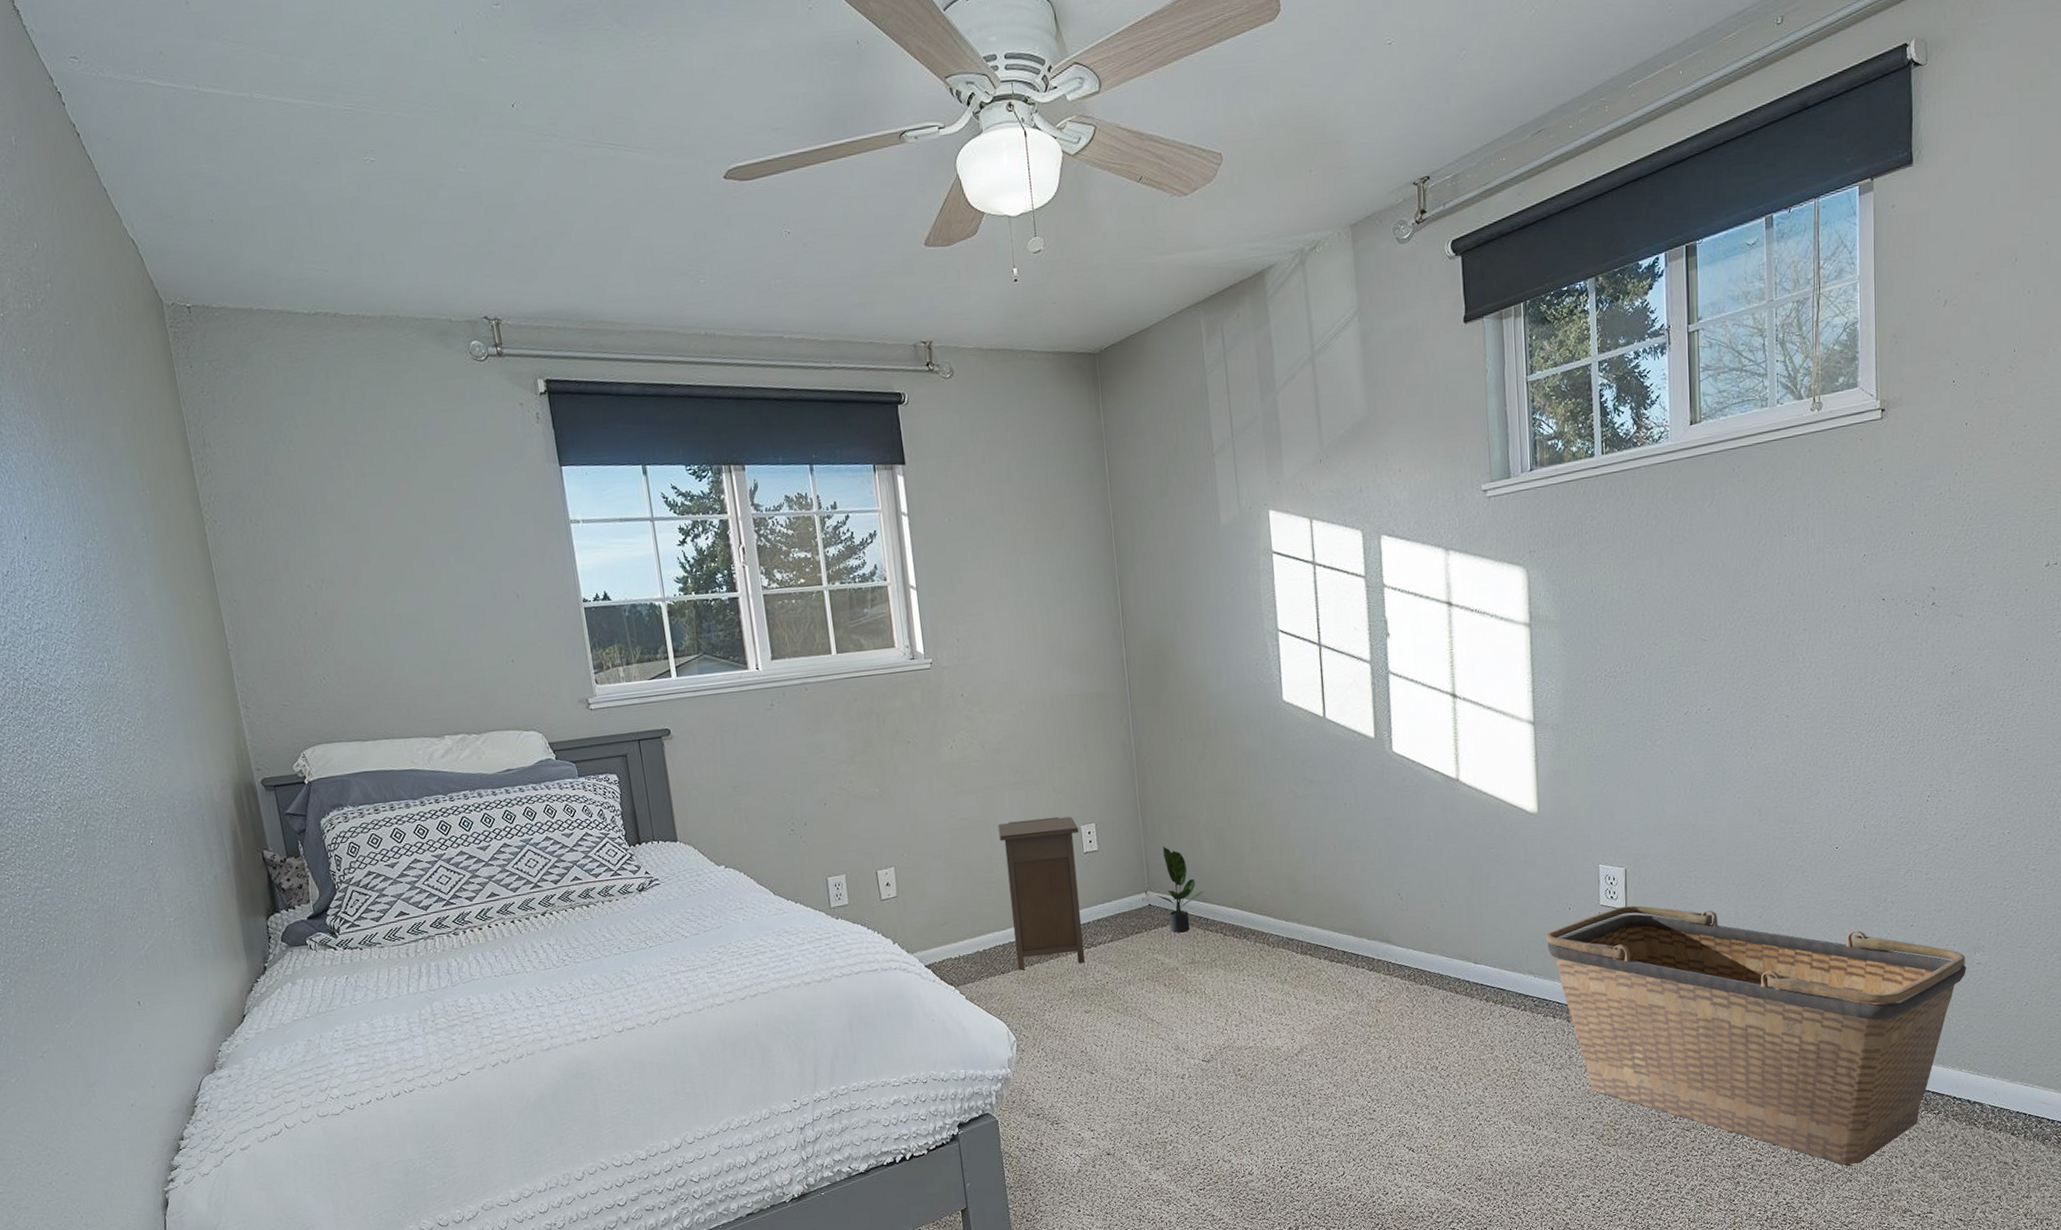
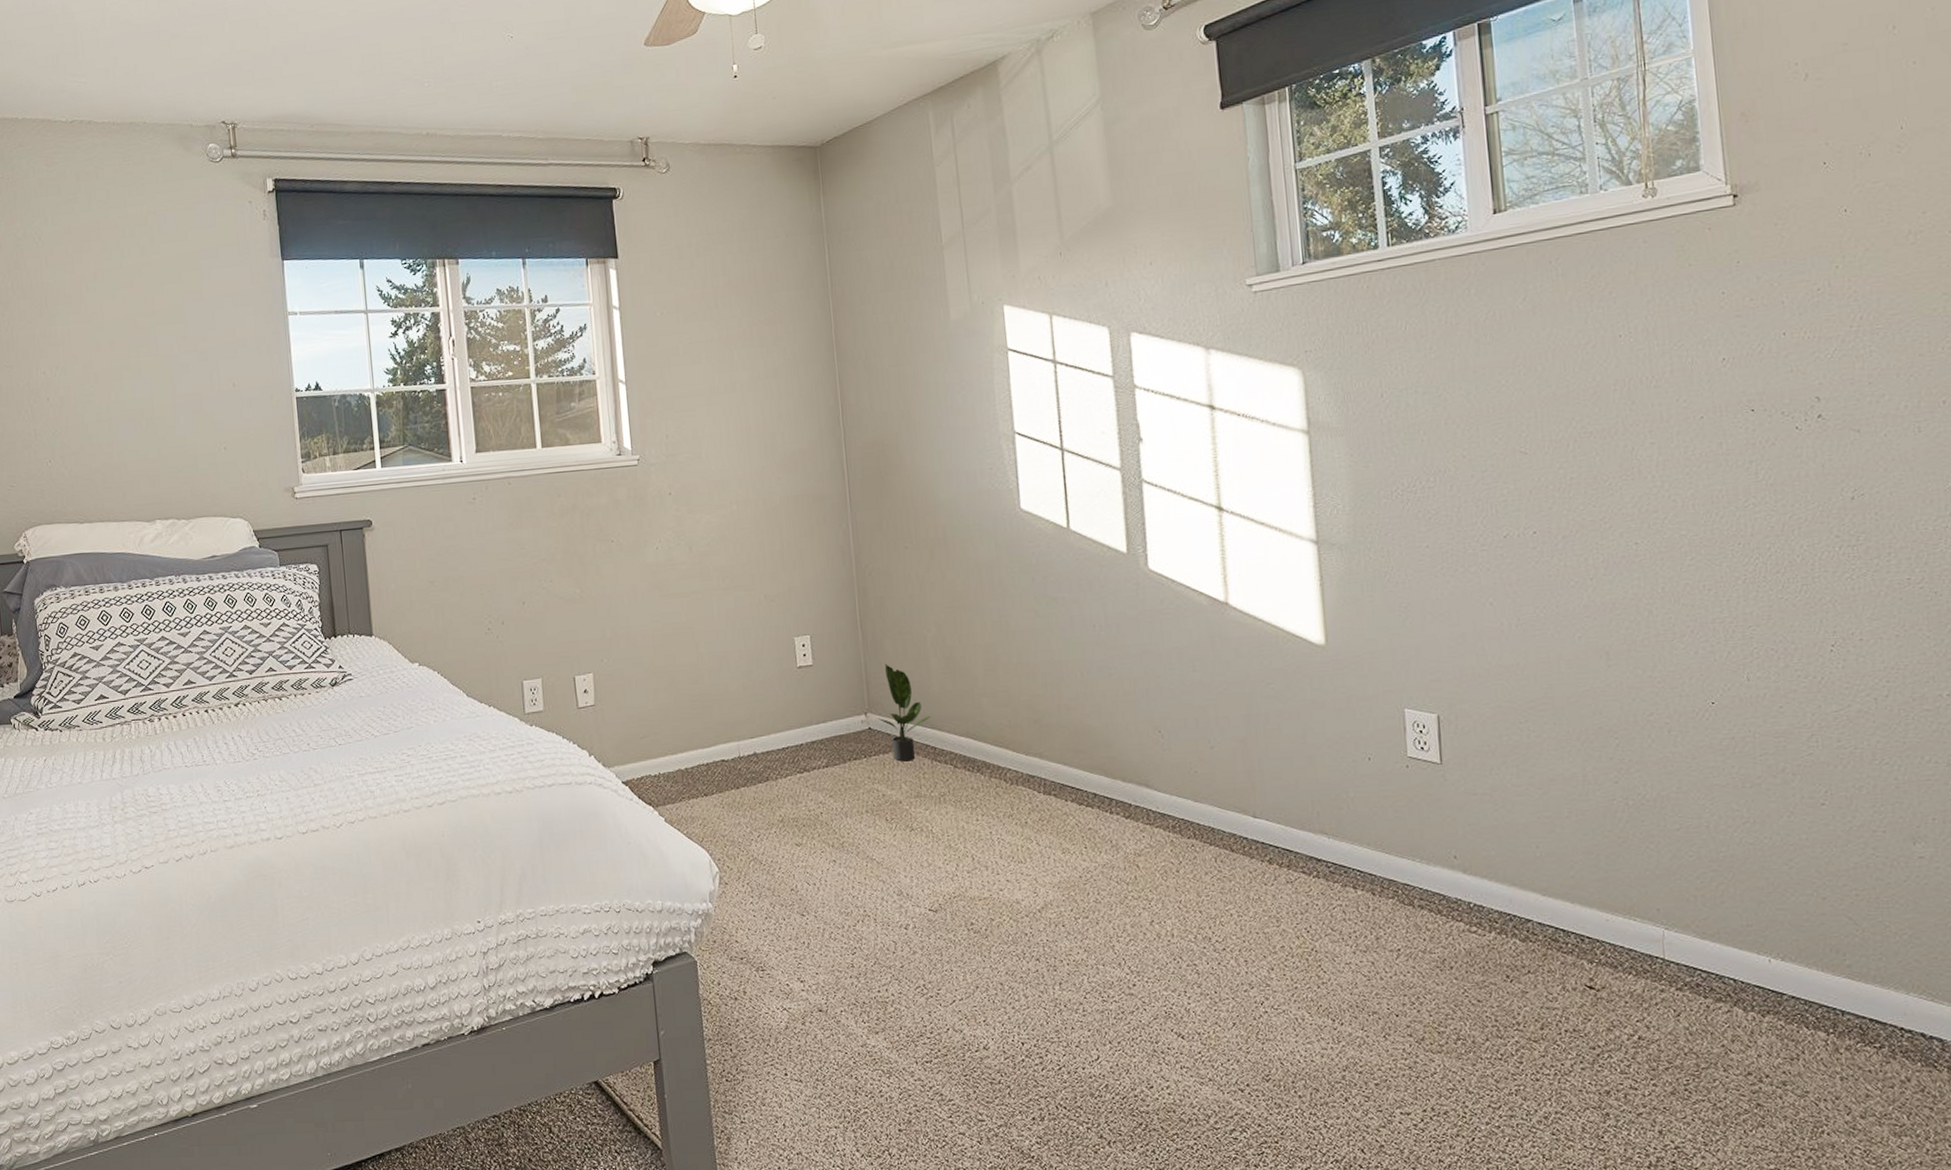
nightstand: present [997,816,1085,970] -> none [704,626,797,793]
bicycle basket: present [1546,905,1966,1165] -> none [1342,759,1904,1105]

